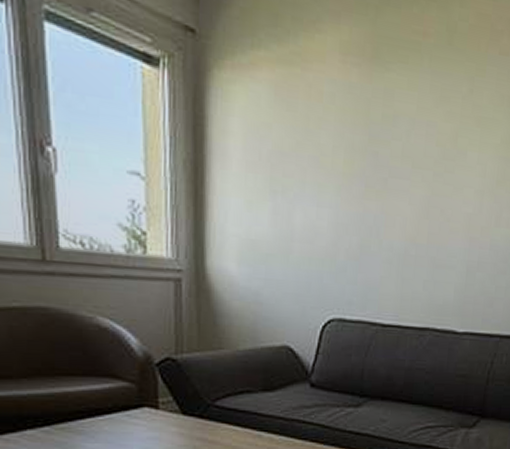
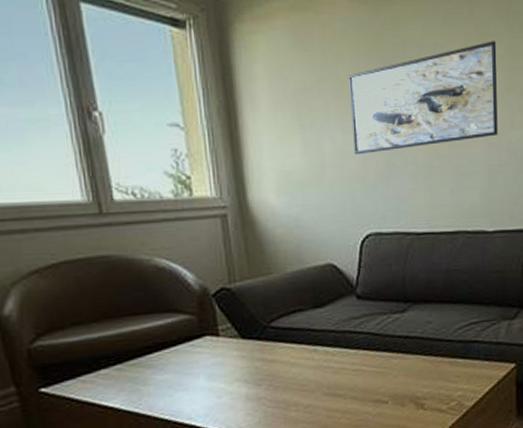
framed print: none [327,126,494,232] -> present [349,41,498,155]

